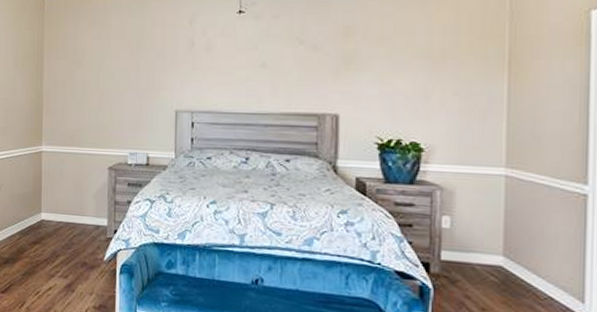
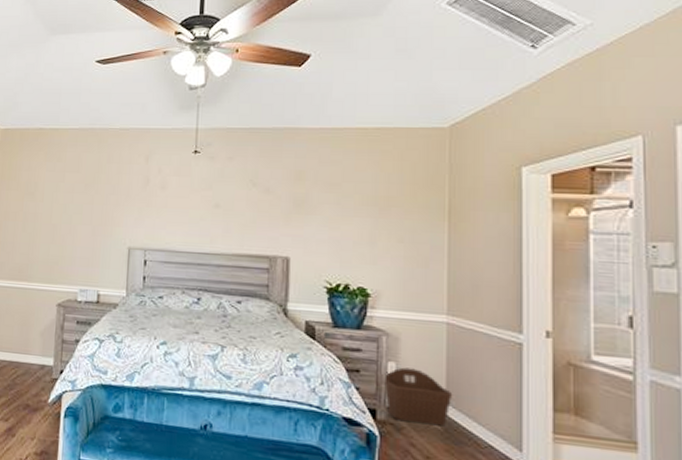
wicker basket: none [438,221,509,279] -> present [384,367,452,427]

